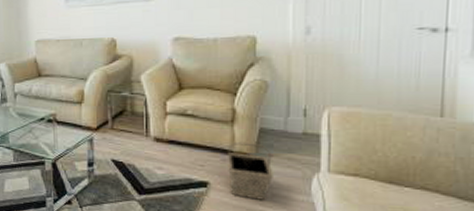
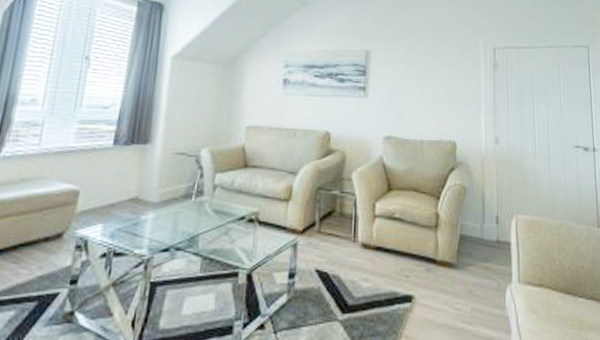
basket: present [228,142,273,200] -> none [432,250,473,316]

